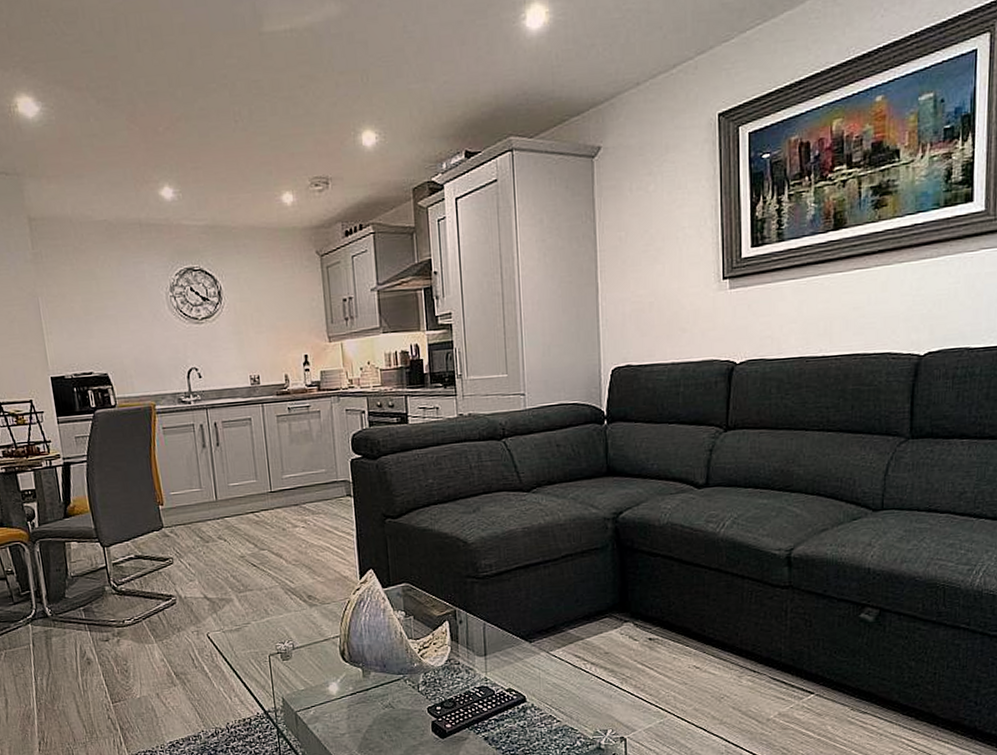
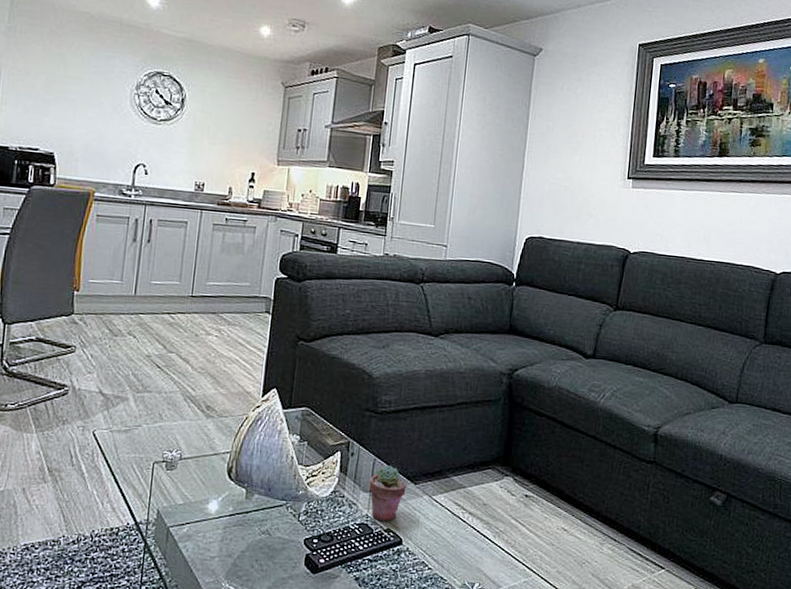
potted succulent: none [482,627,522,682] -> present [369,465,407,521]

